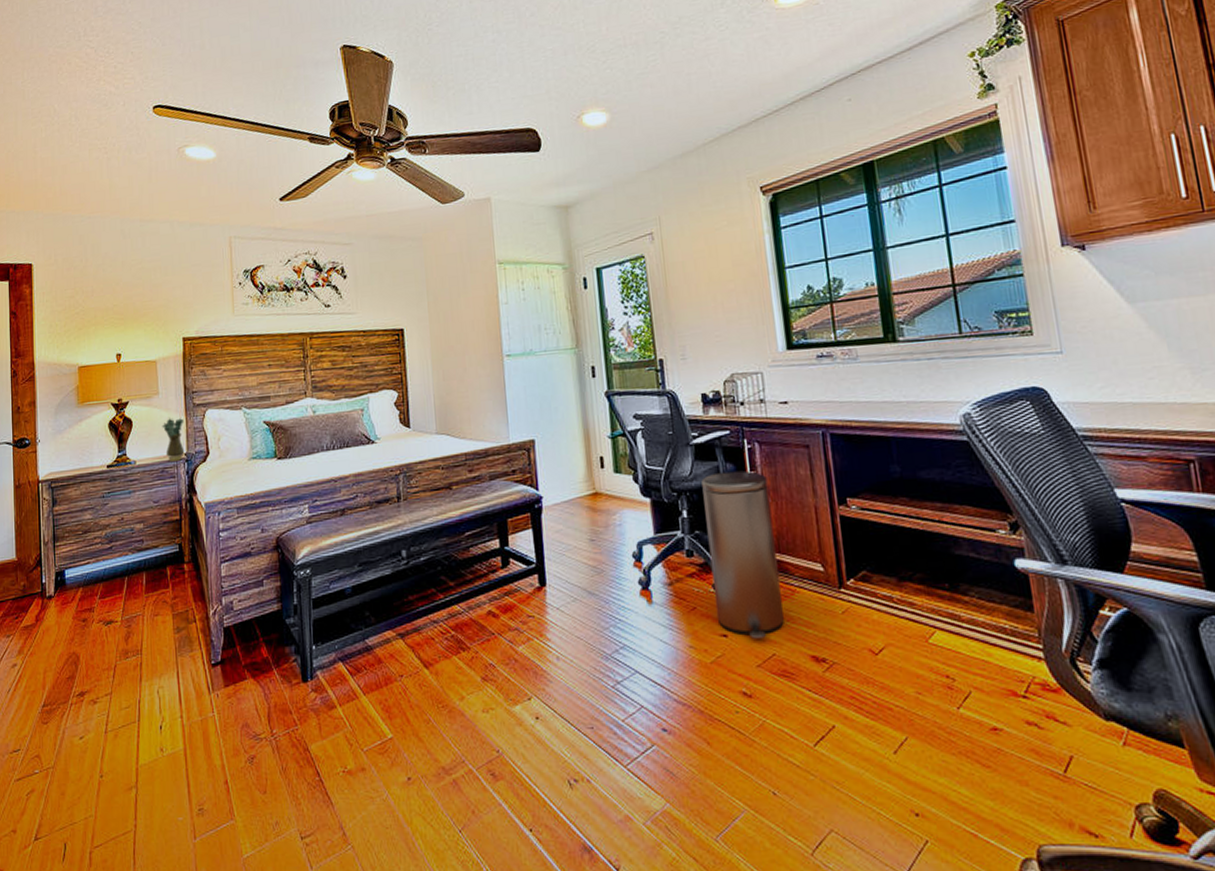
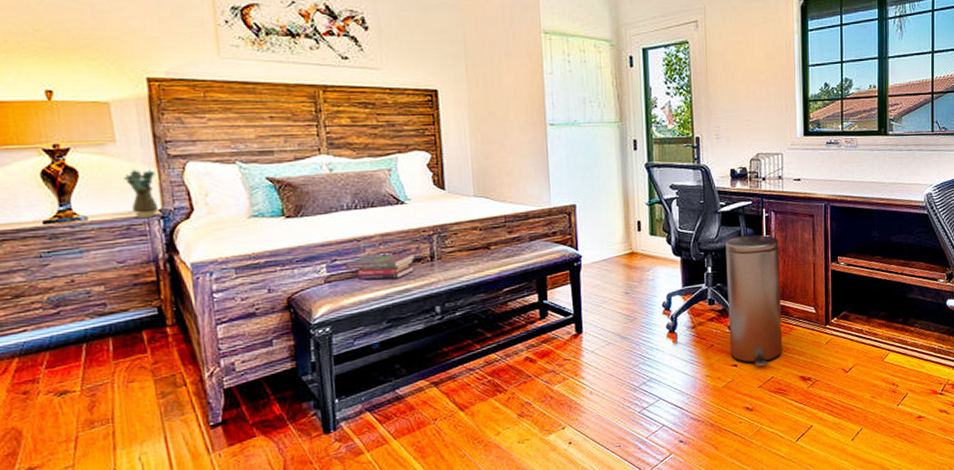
books: none [324,494,383,522] -> present [345,253,415,281]

